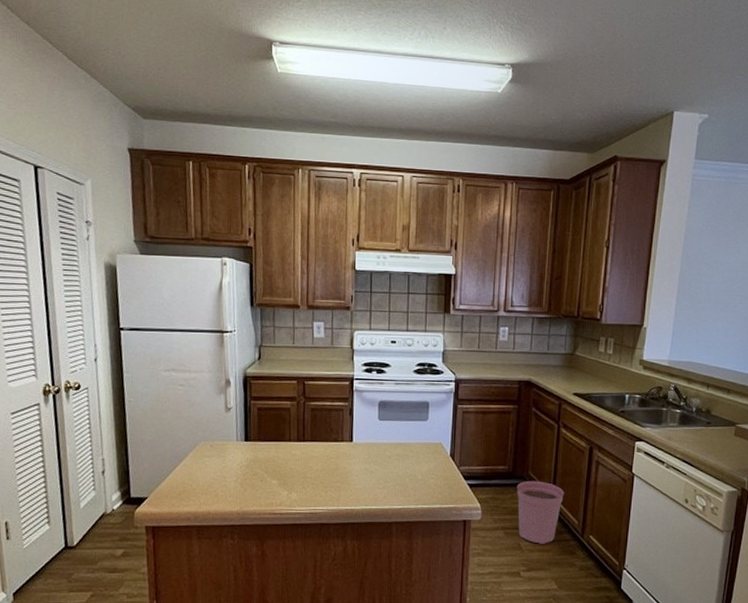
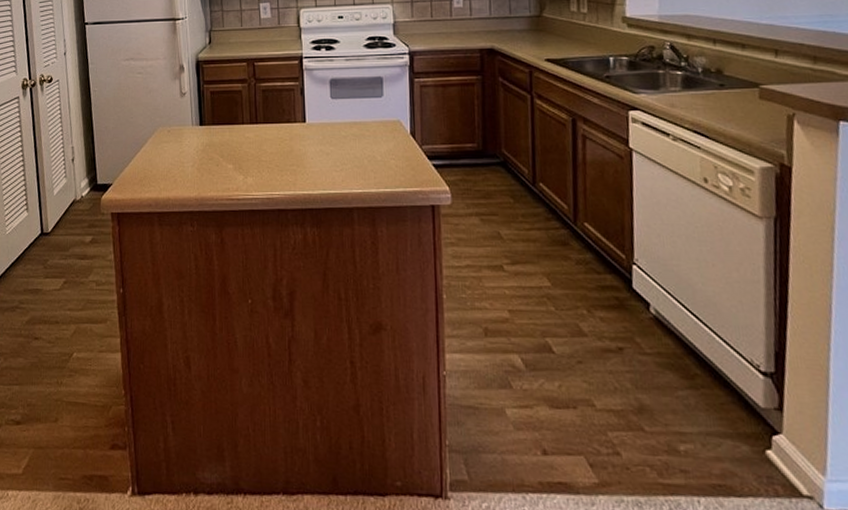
plant pot: present [517,480,564,544] -> none [490,159,547,233]

